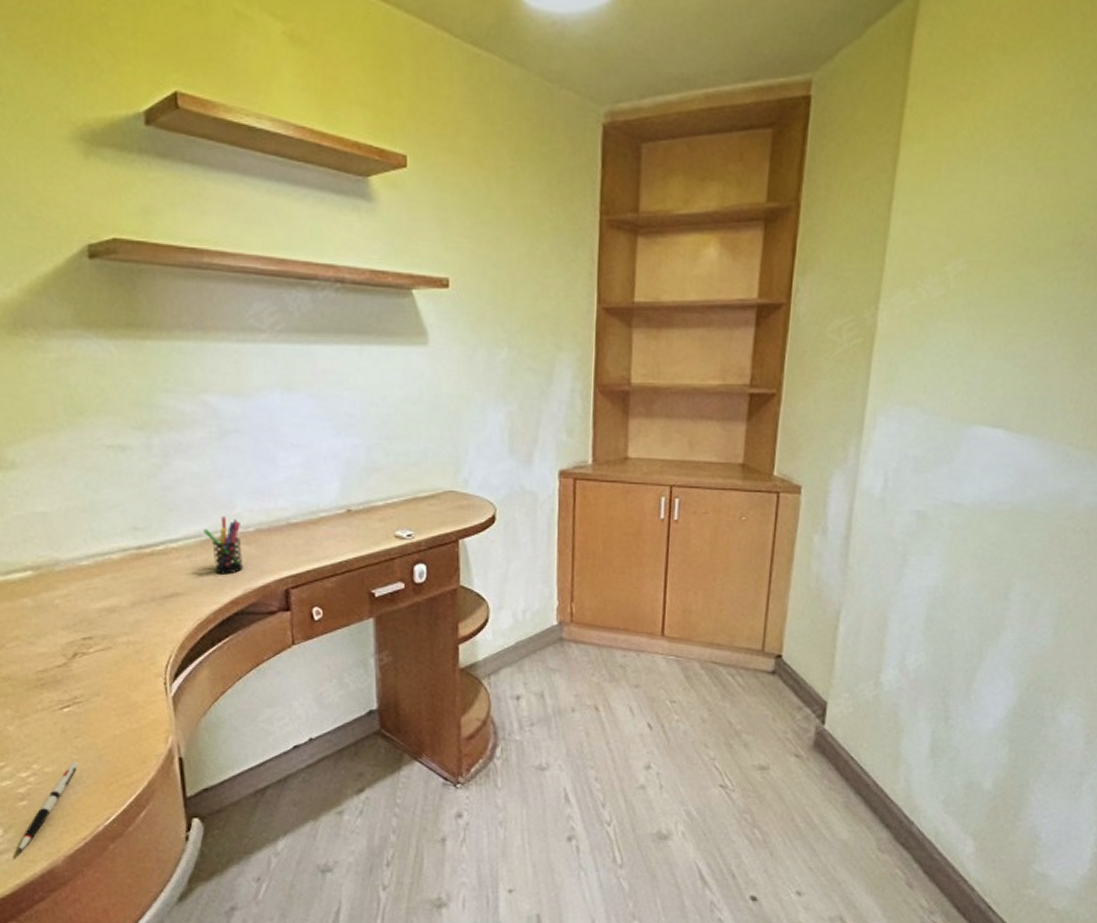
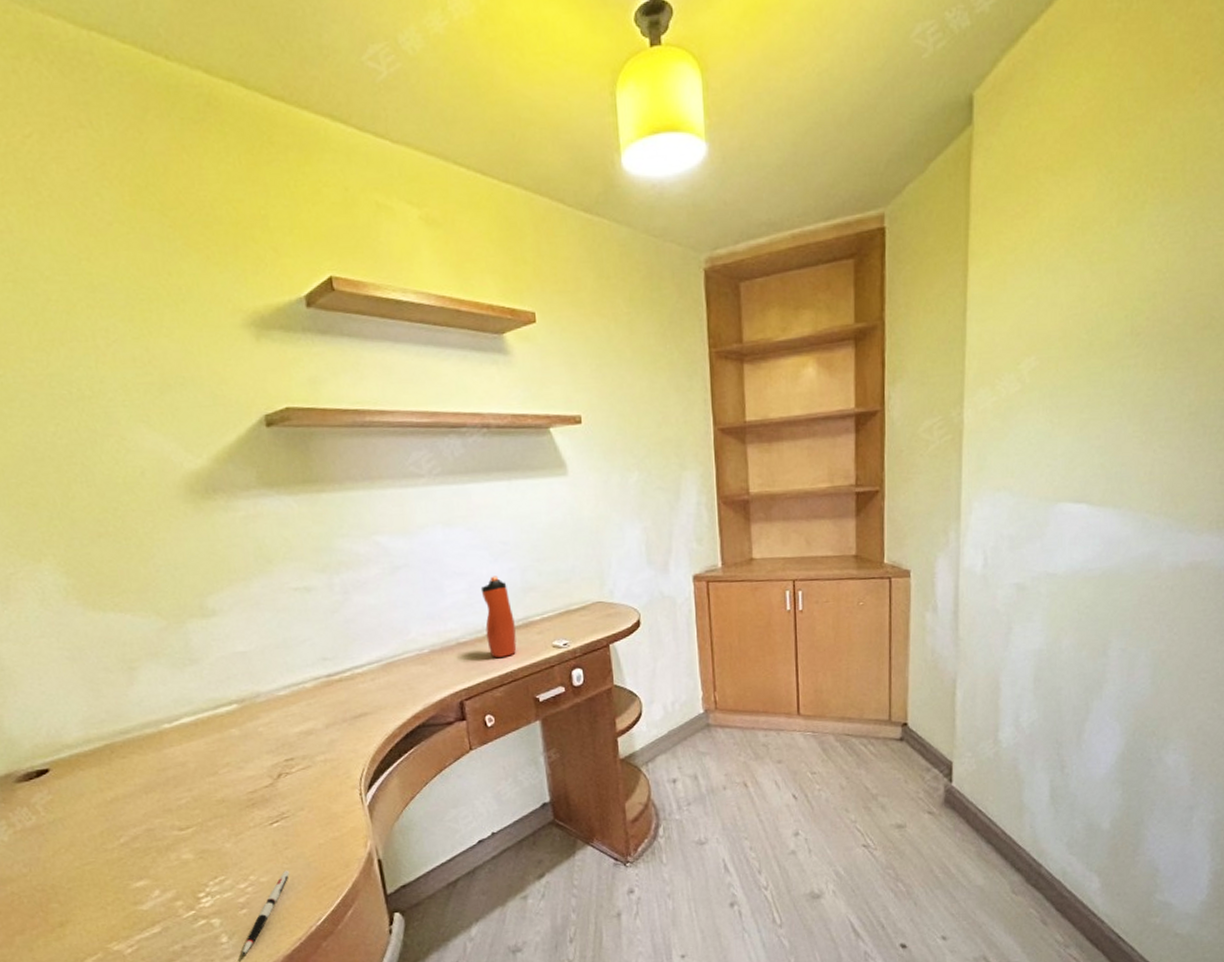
pen holder: present [203,516,243,575] -> none [384,641,421,693]
water bottle: none [319,451,354,543] -> present [480,575,517,658]

